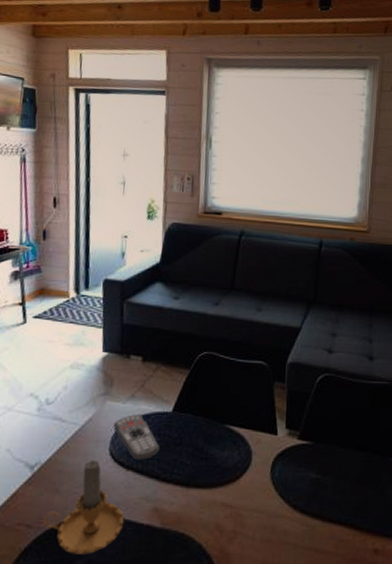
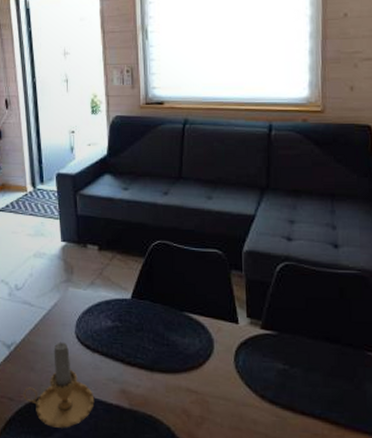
remote control: present [114,414,159,461] -> none [77,300,121,345]

